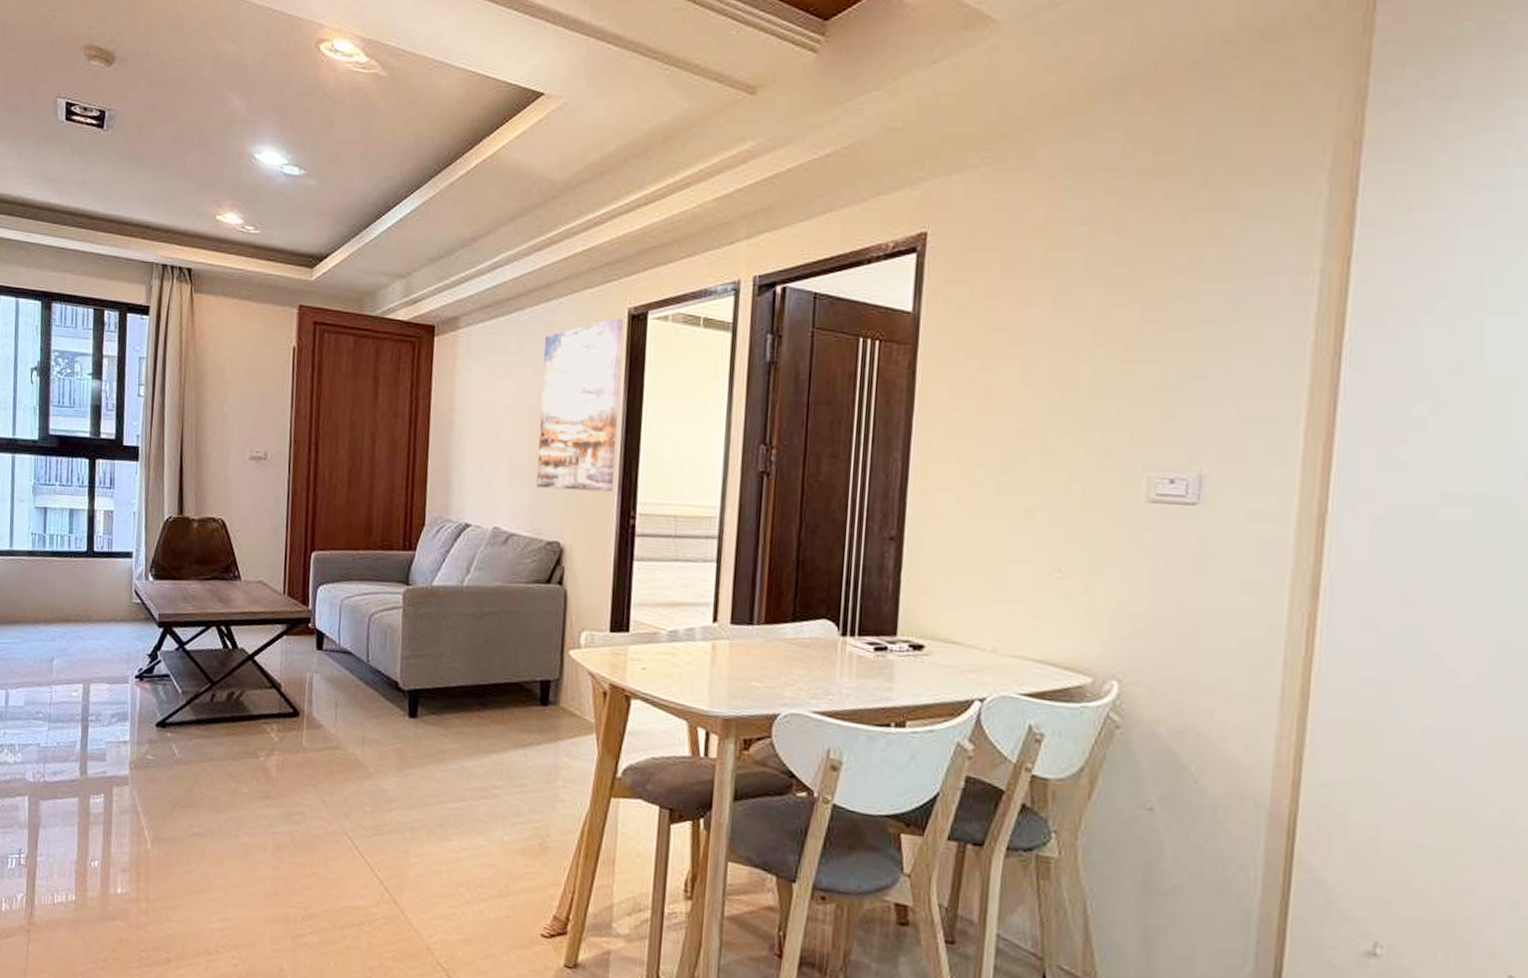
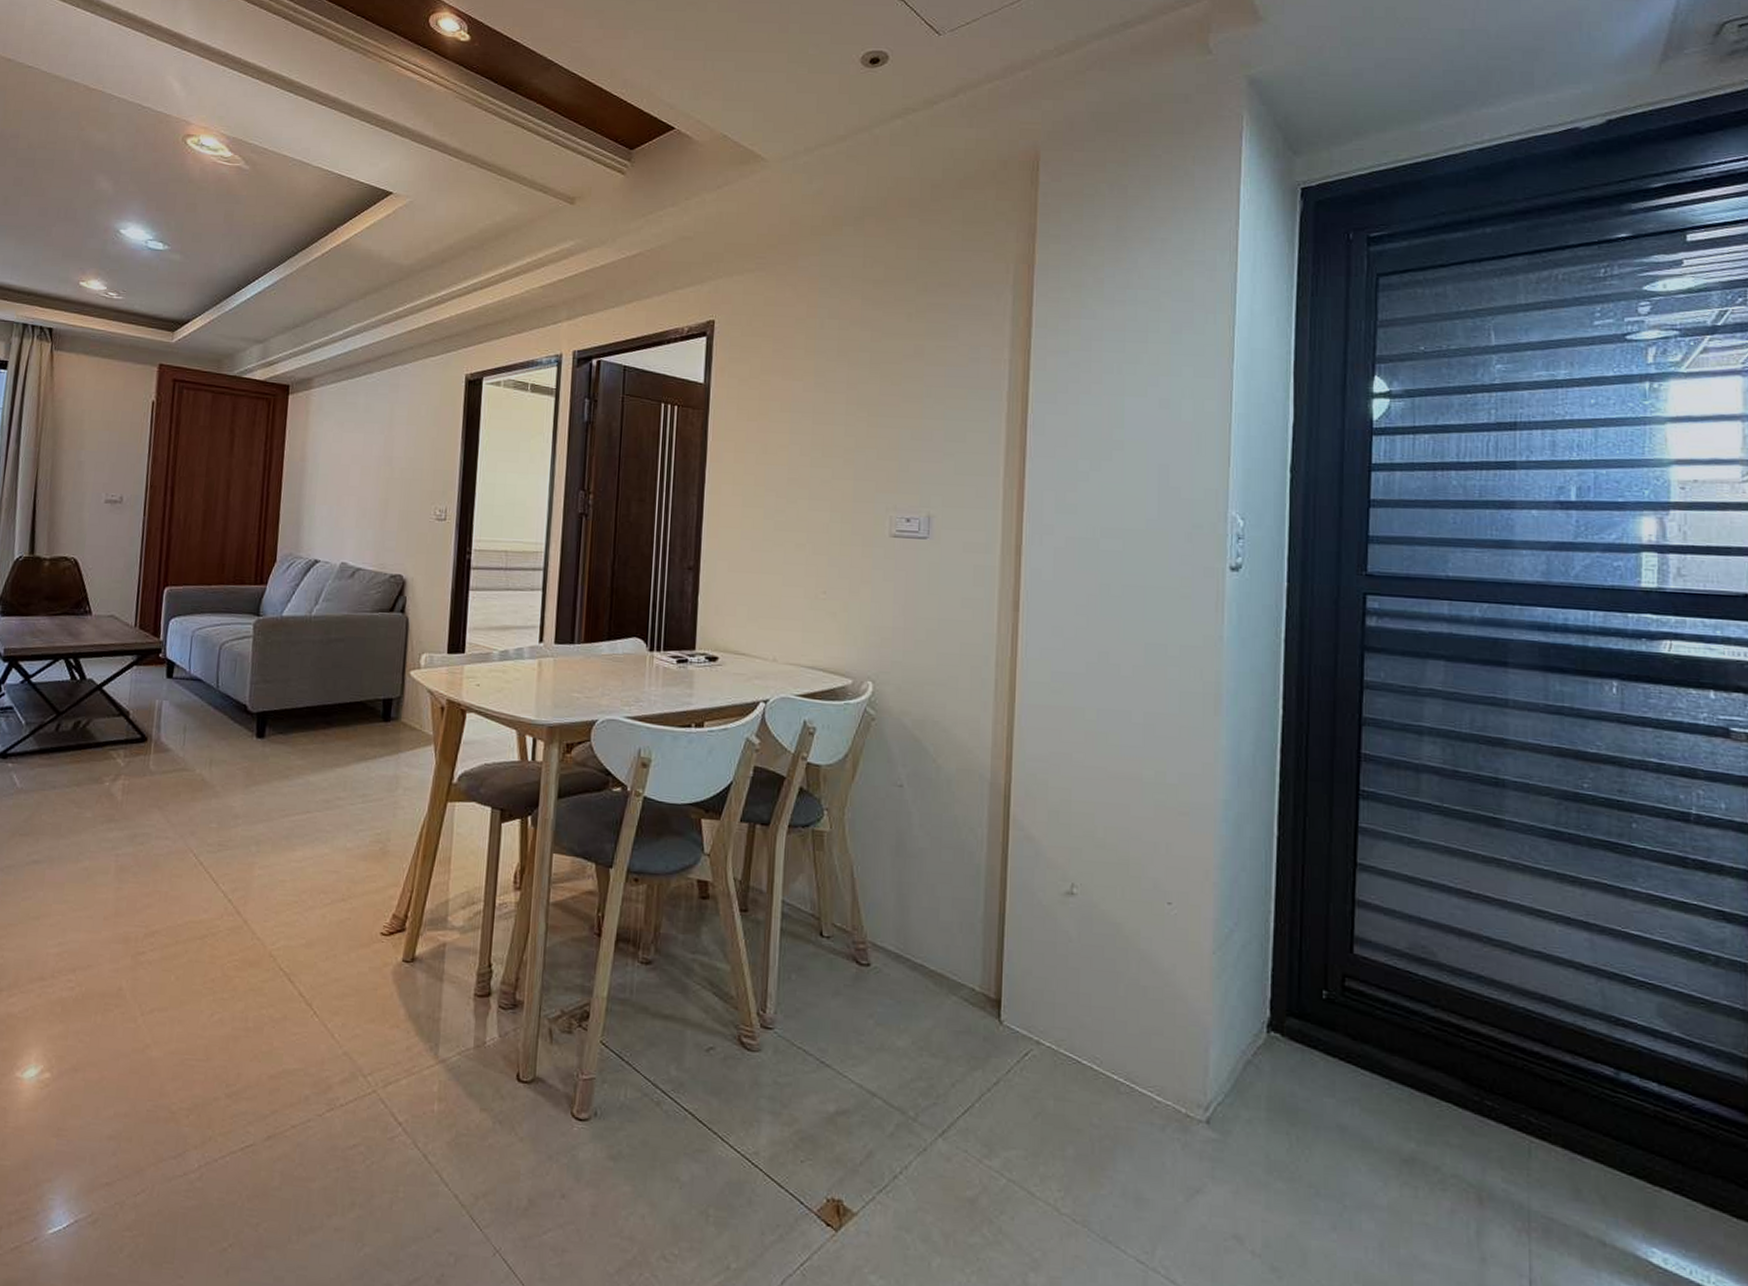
wall art: present [536,318,624,492] -> none [381,382,462,531]

